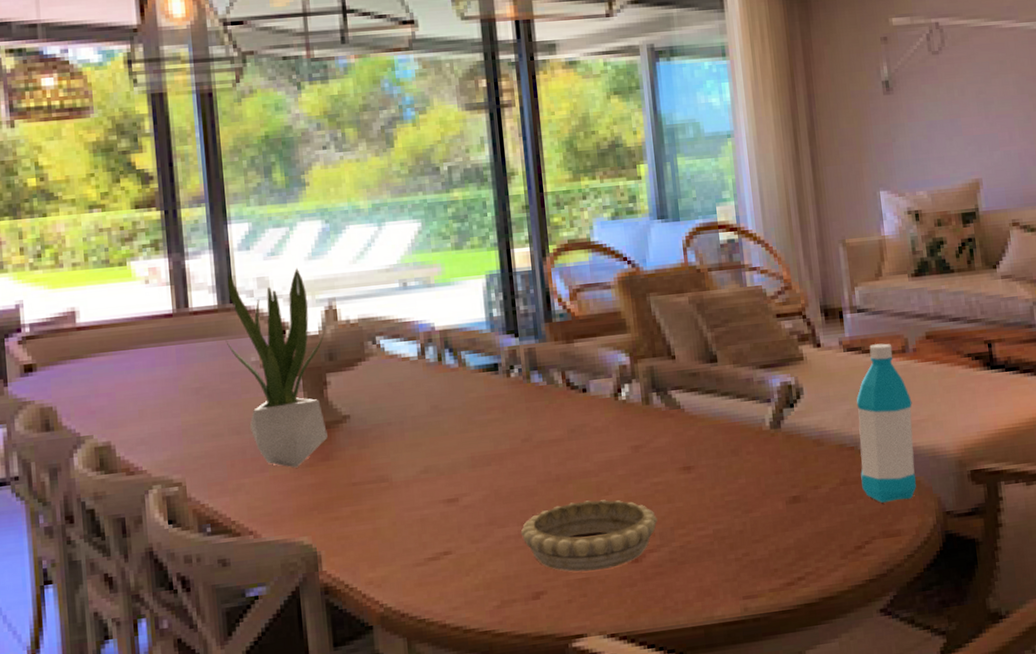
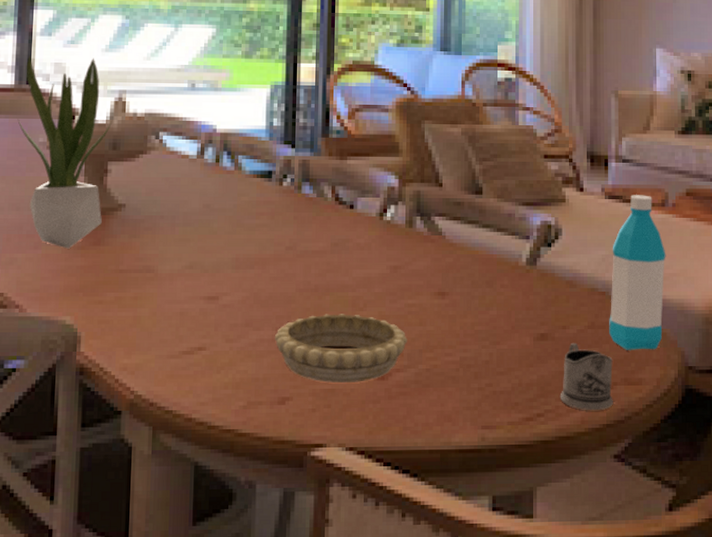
tea glass holder: none [819,501,874,568] -> present [559,342,613,411]

